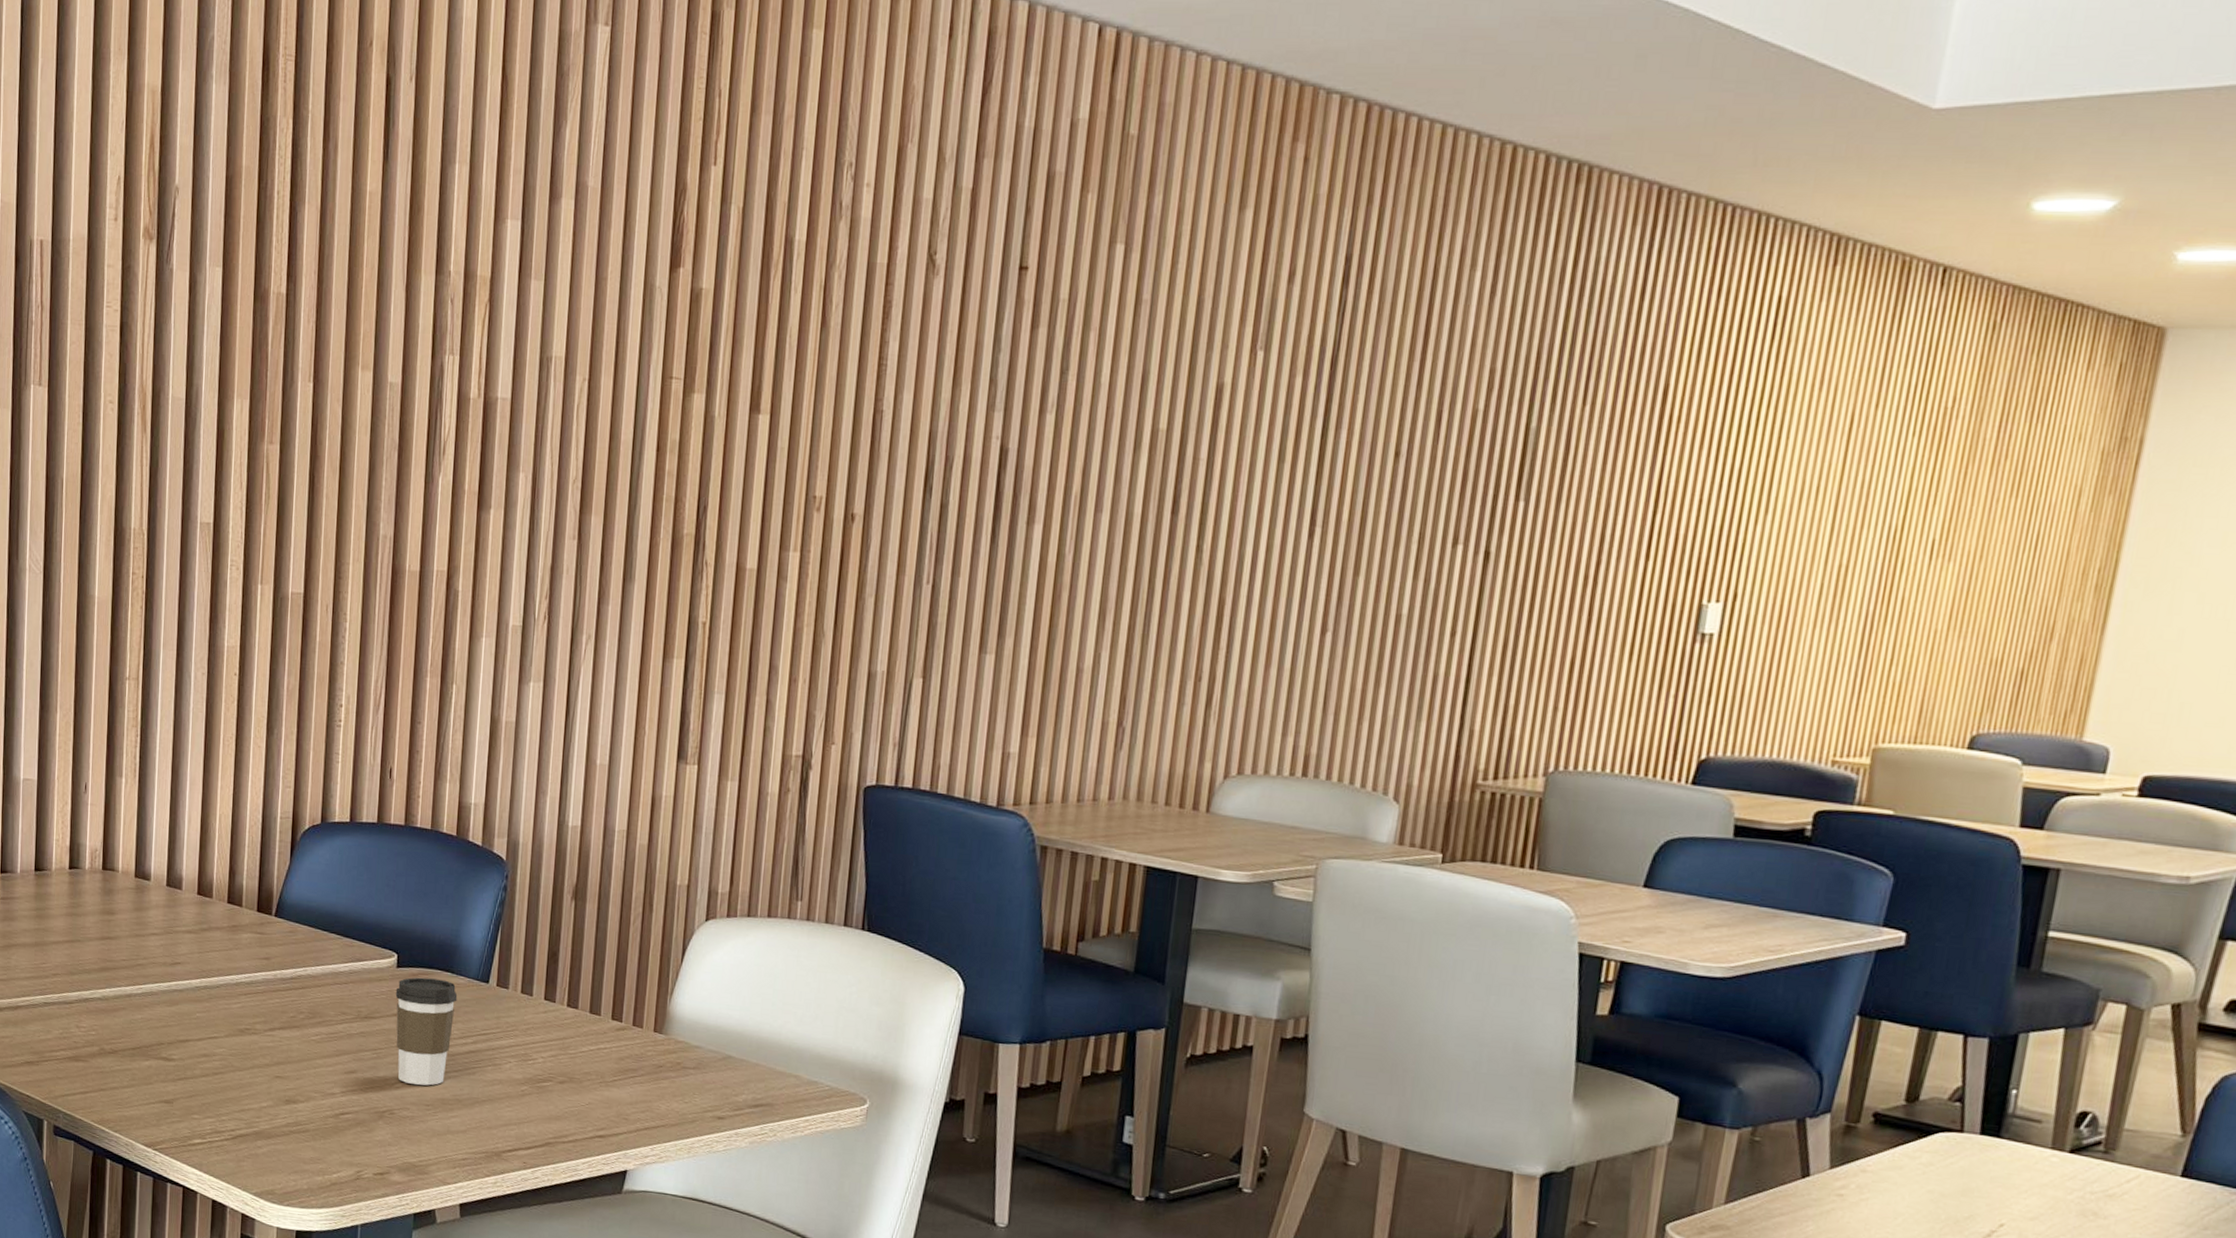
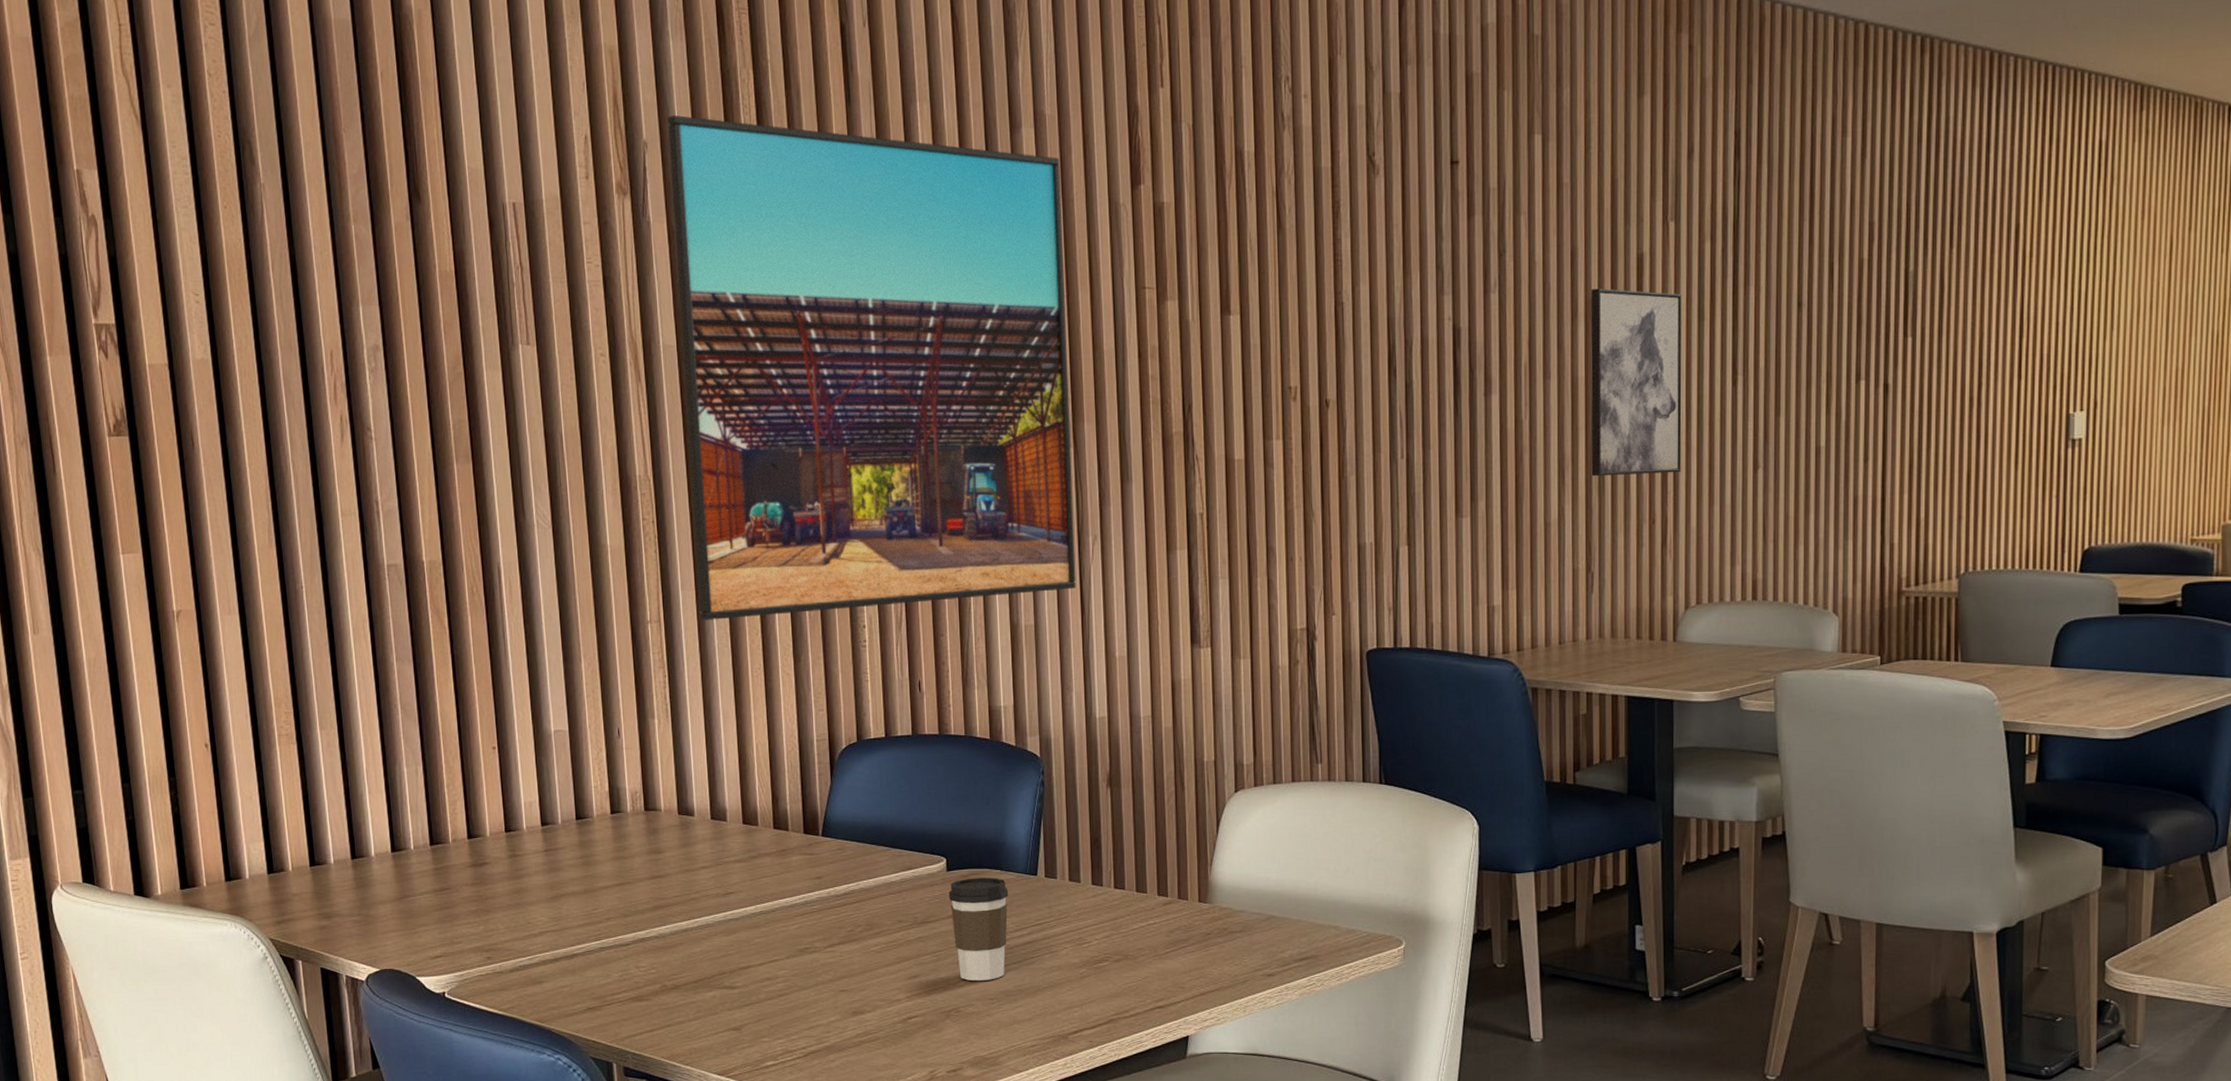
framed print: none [177,161,597,689] -> present [667,114,1076,620]
wall art: none [1135,418,1262,628] -> present [1590,288,1682,477]

